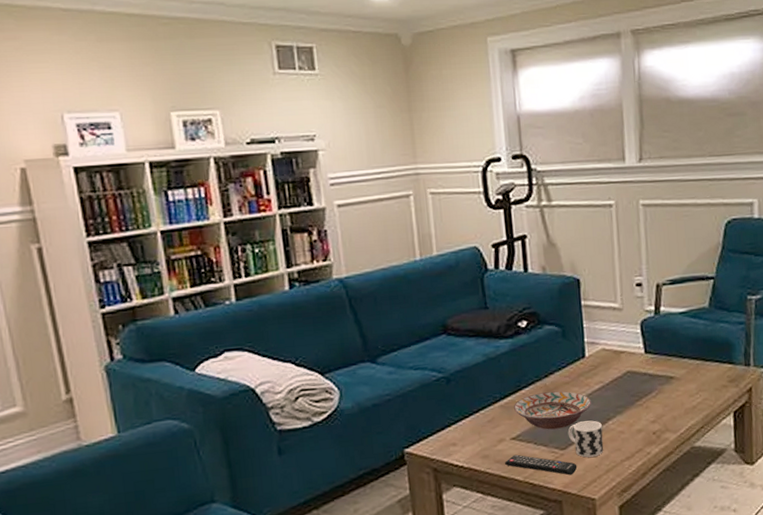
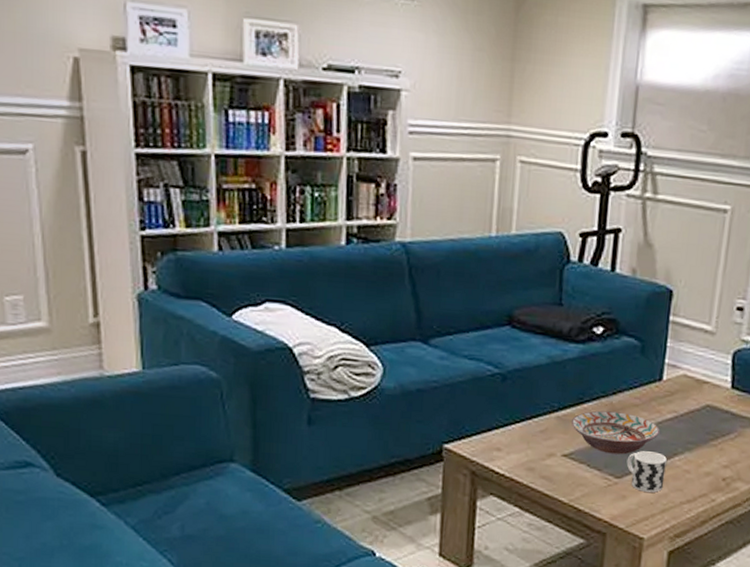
remote control: present [505,454,577,476] -> none [551,473,631,508]

